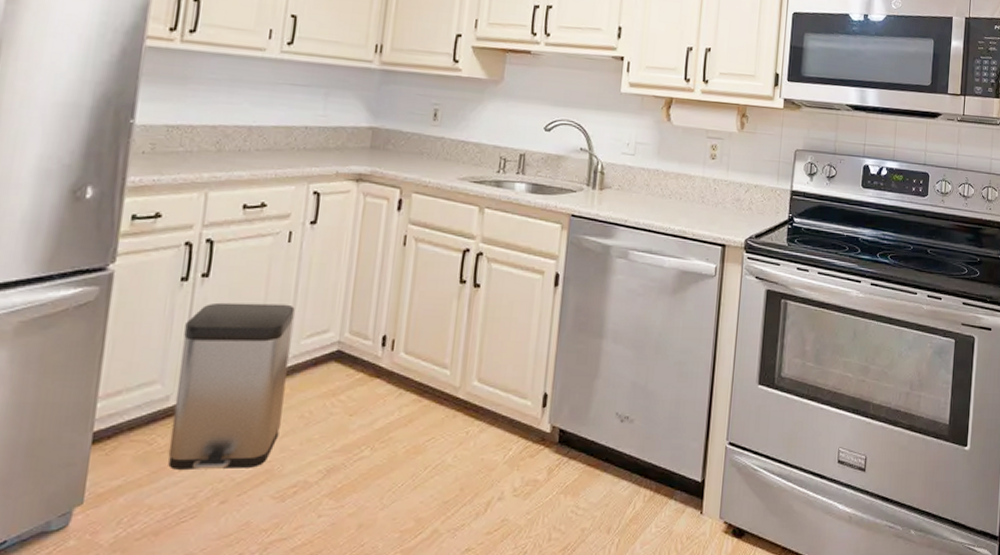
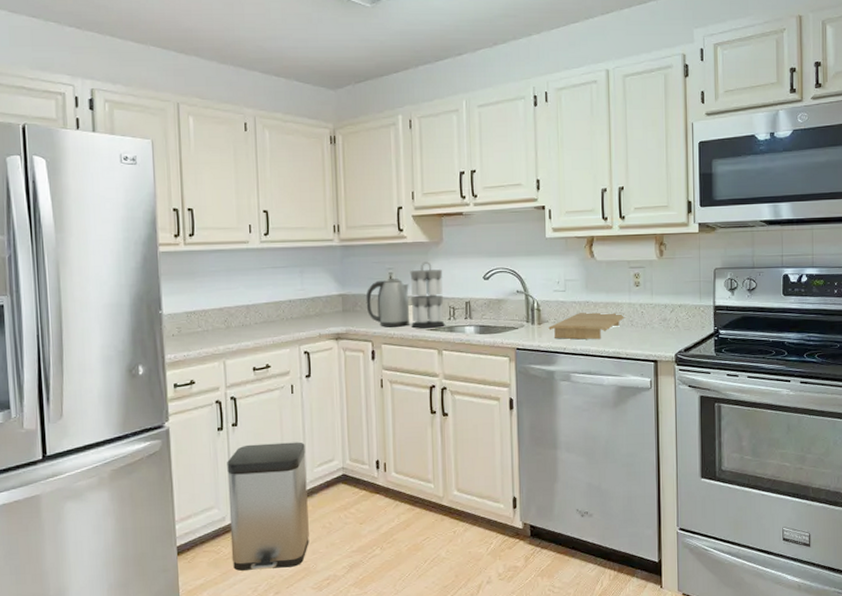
kettle: none [400,115,456,175] -> present [365,278,410,327]
spice rack: none [452,101,498,181] -> present [410,261,445,329]
cutting board: none [610,182,698,215] -> present [548,312,627,340]

